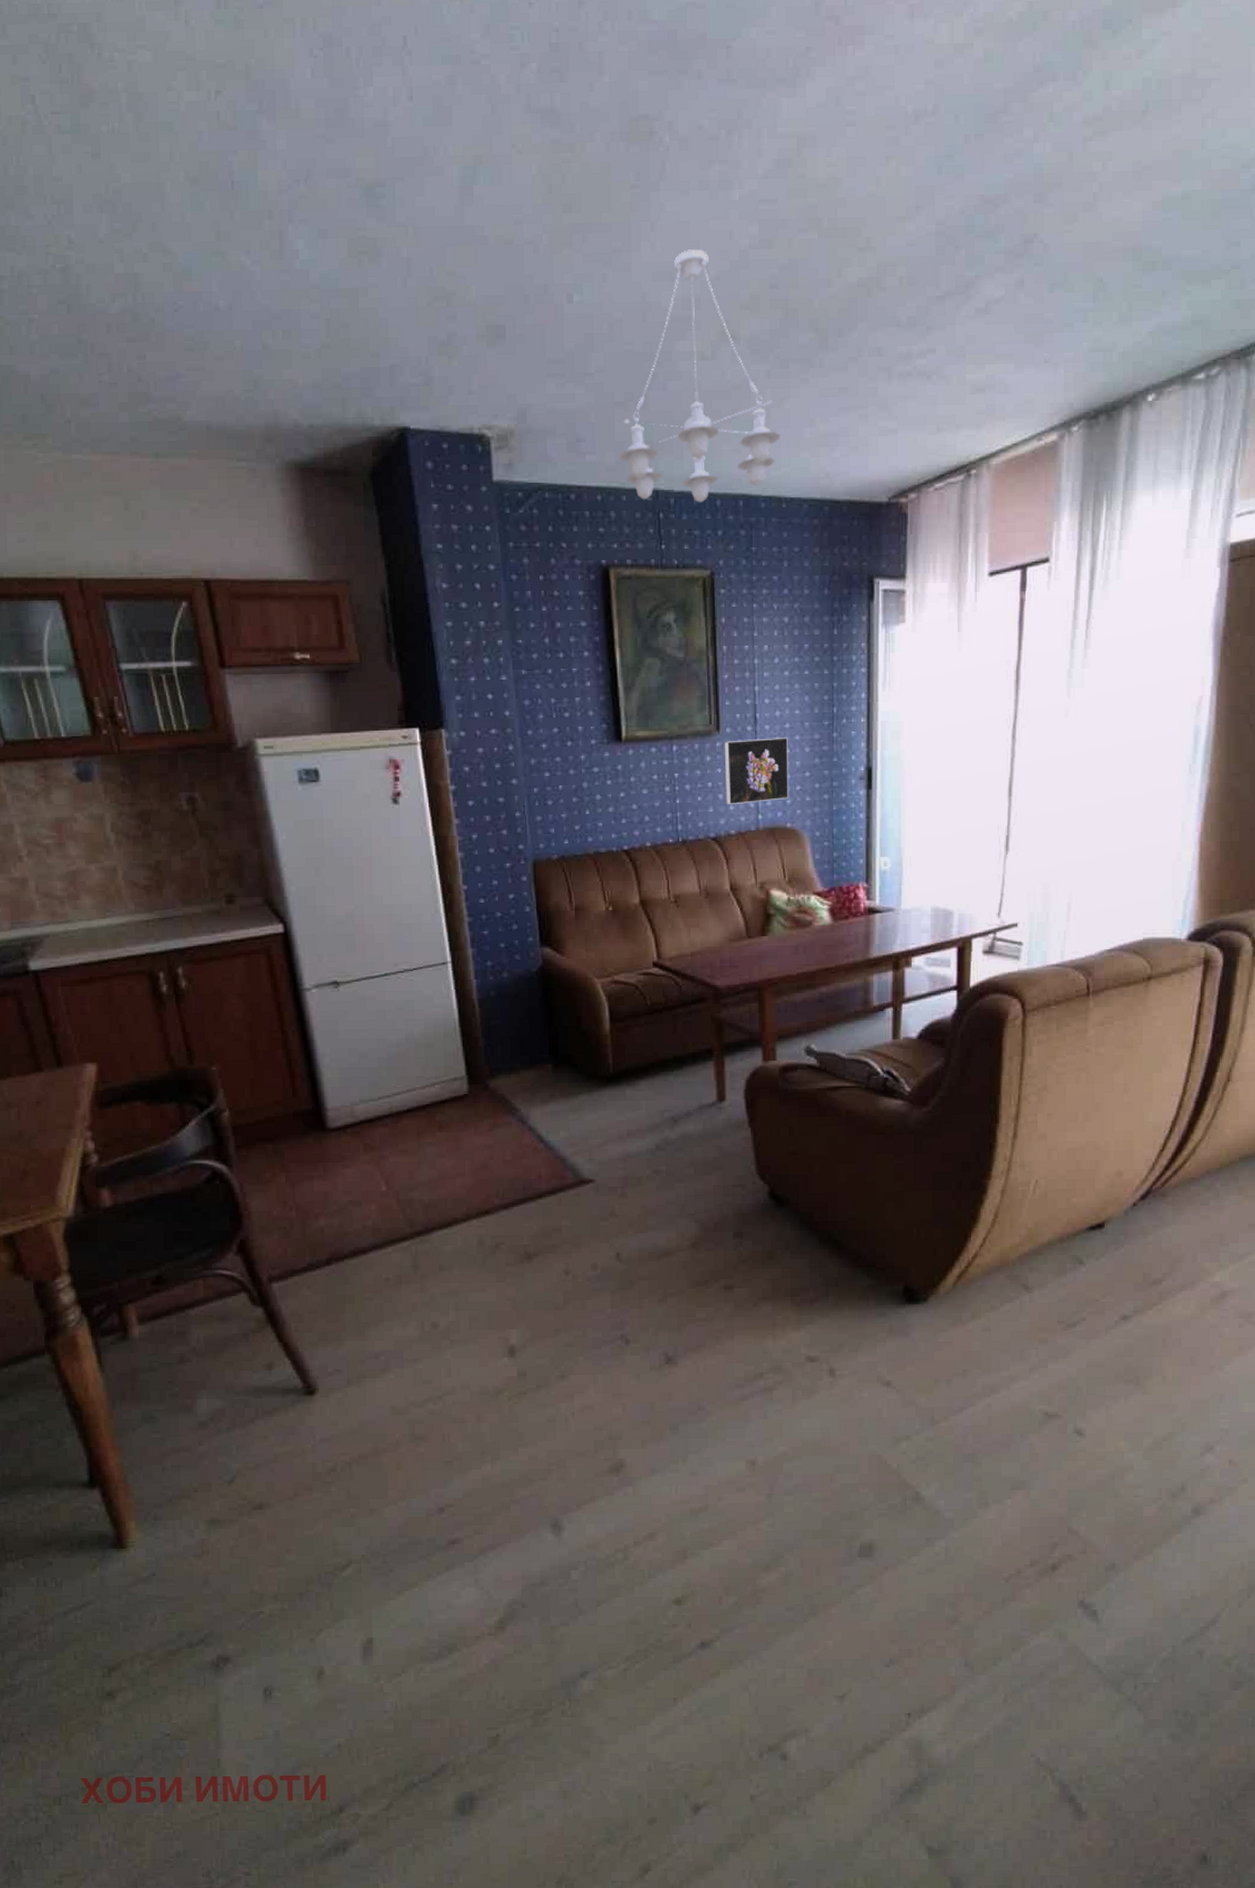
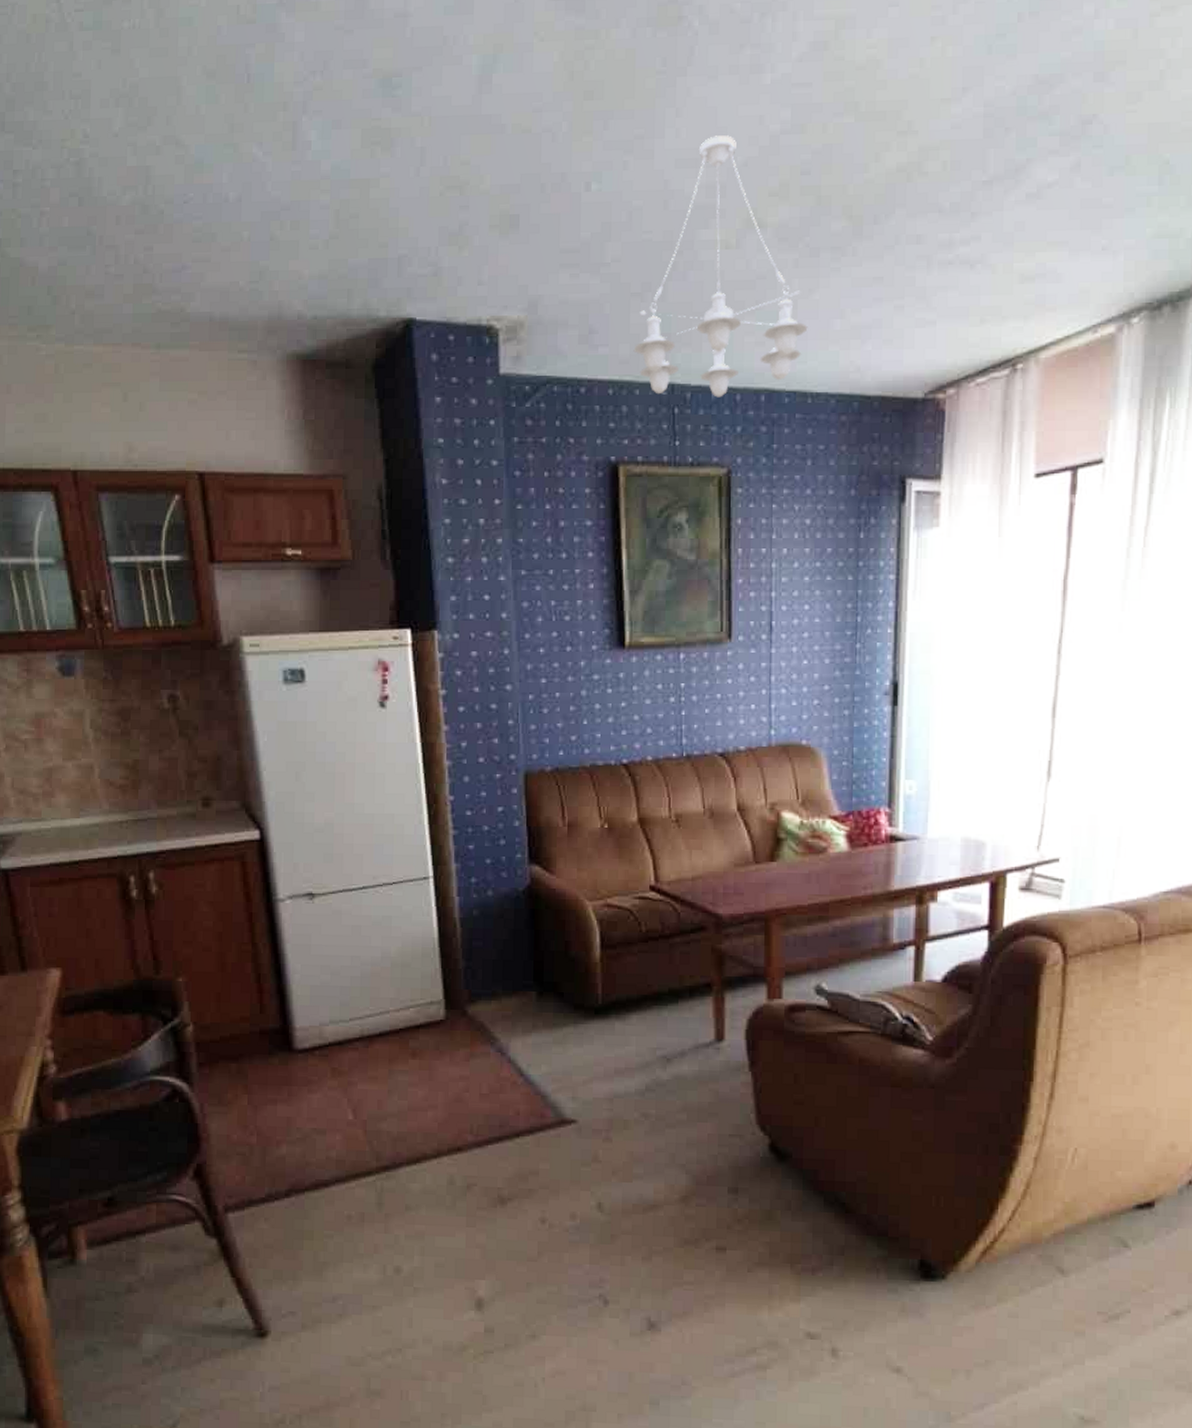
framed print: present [724,737,788,805] -> none [735,648,806,719]

